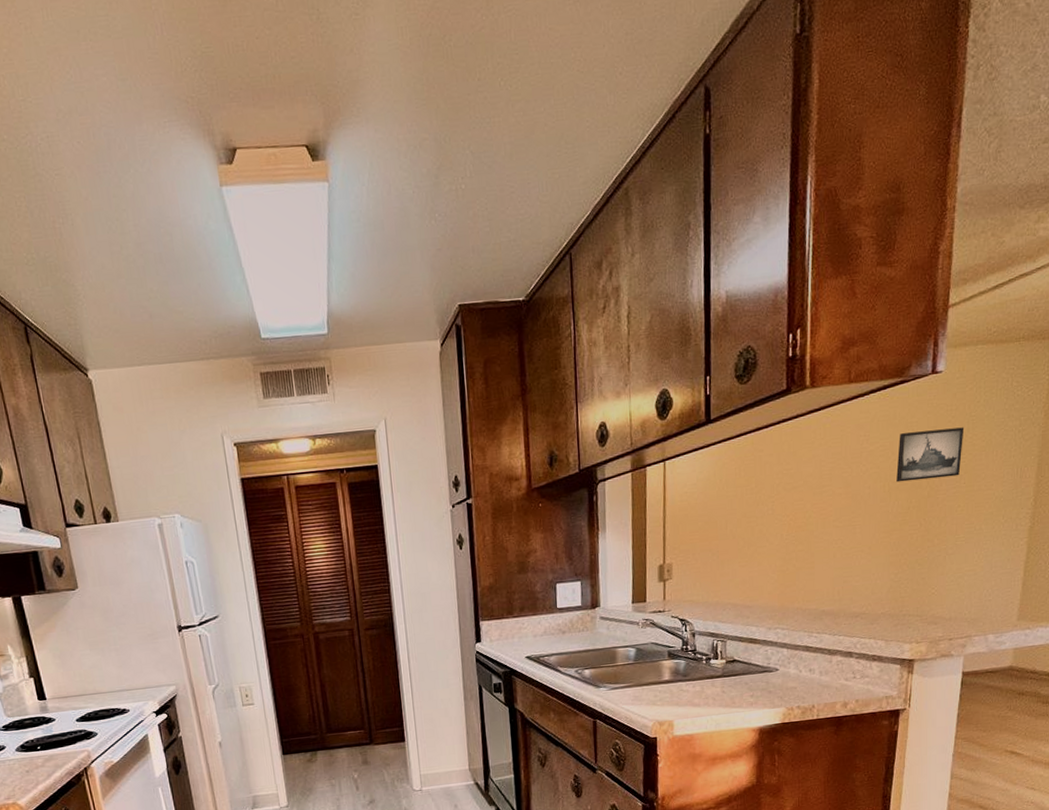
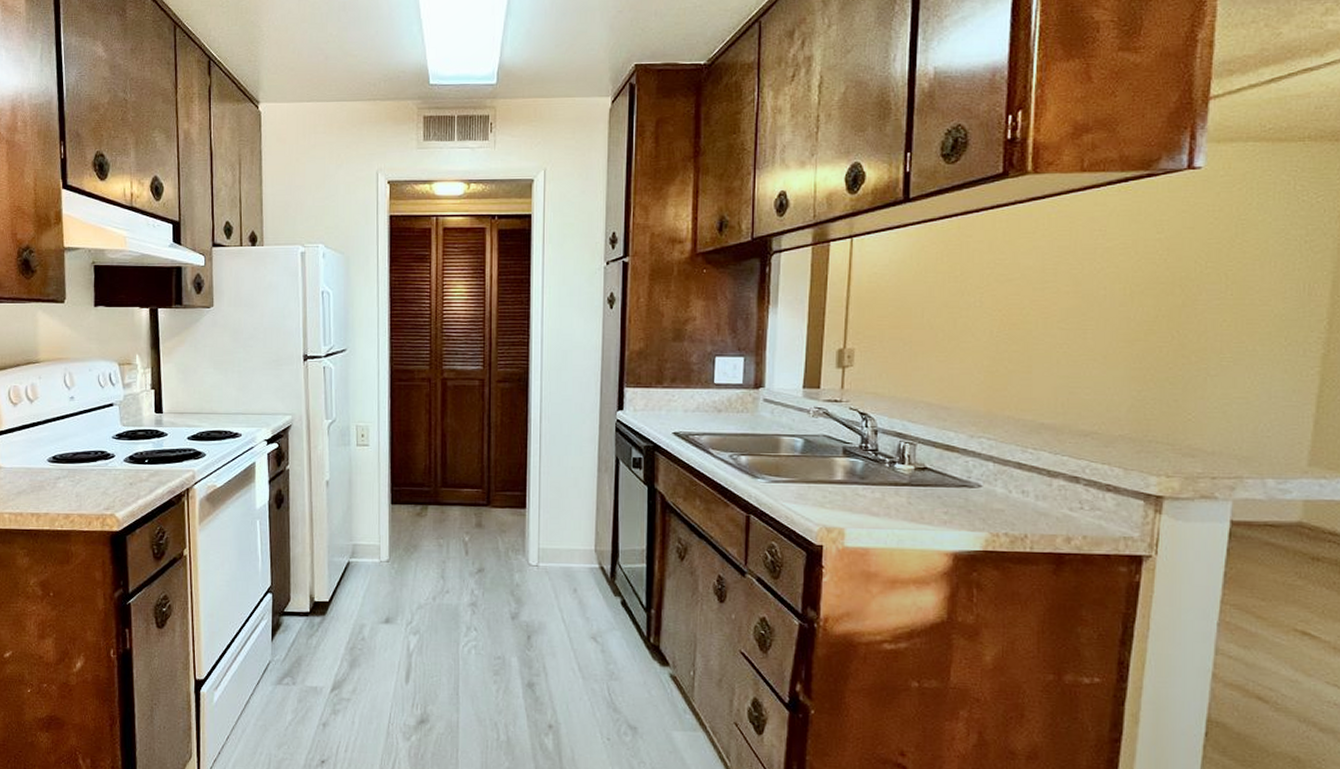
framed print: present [896,427,965,483] -> none [1141,231,1231,286]

